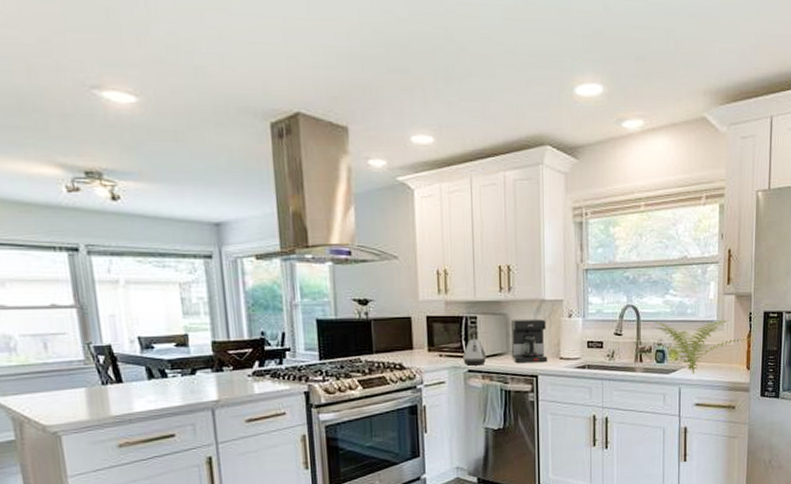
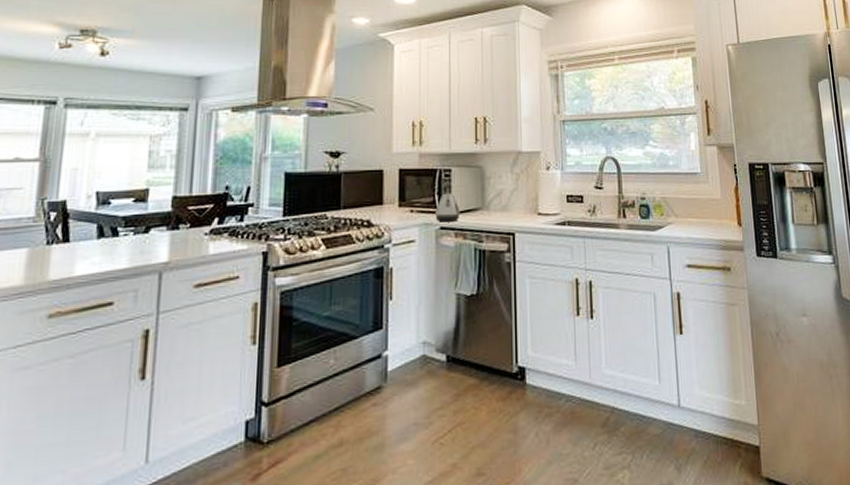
coffee maker: present [511,318,548,364] -> none [486,171,525,220]
plant: present [622,320,750,374] -> none [603,172,738,231]

